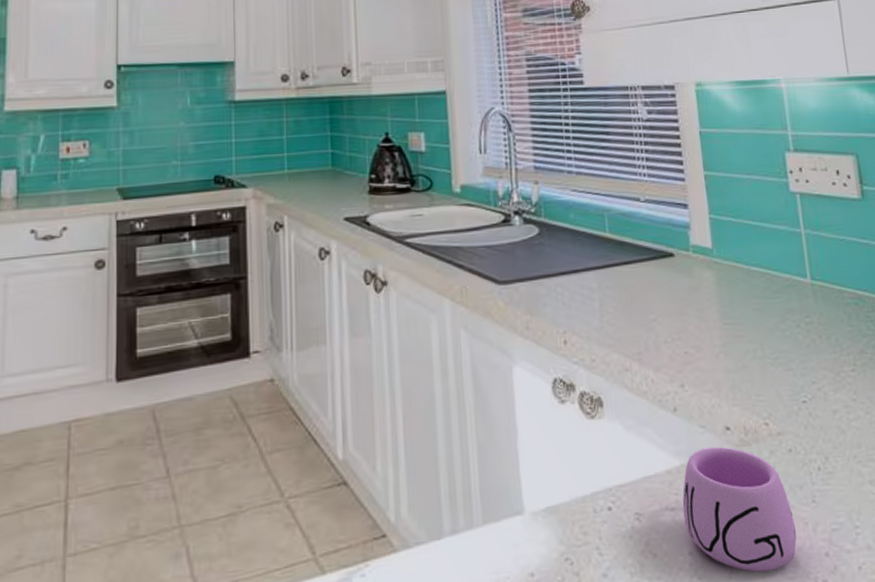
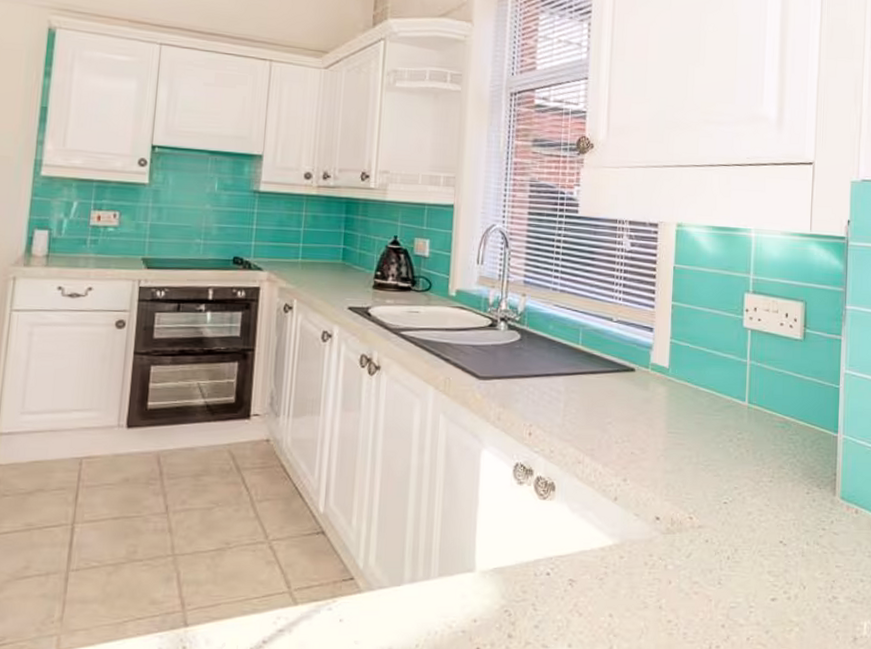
mug: present [682,446,797,573] -> none [609,532,701,636]

